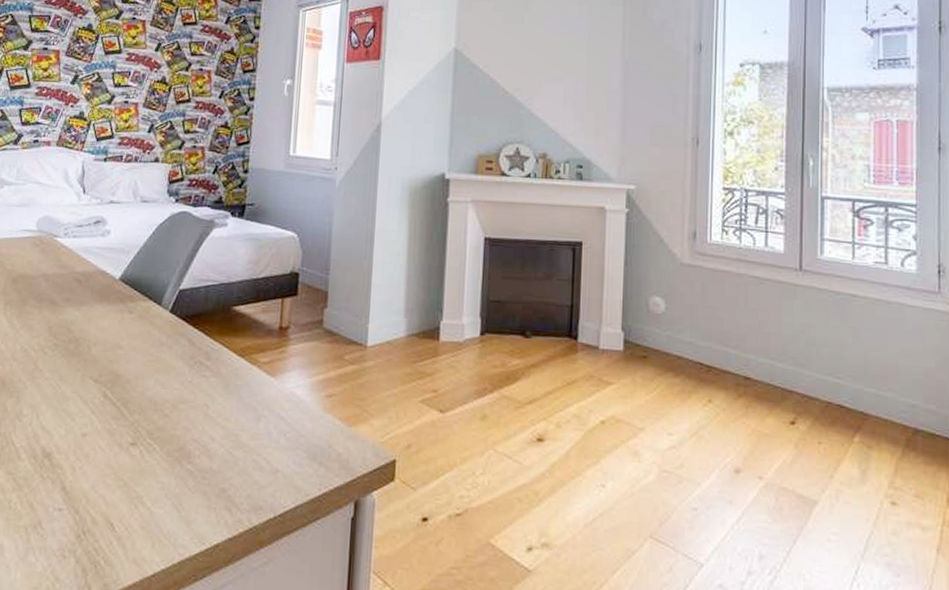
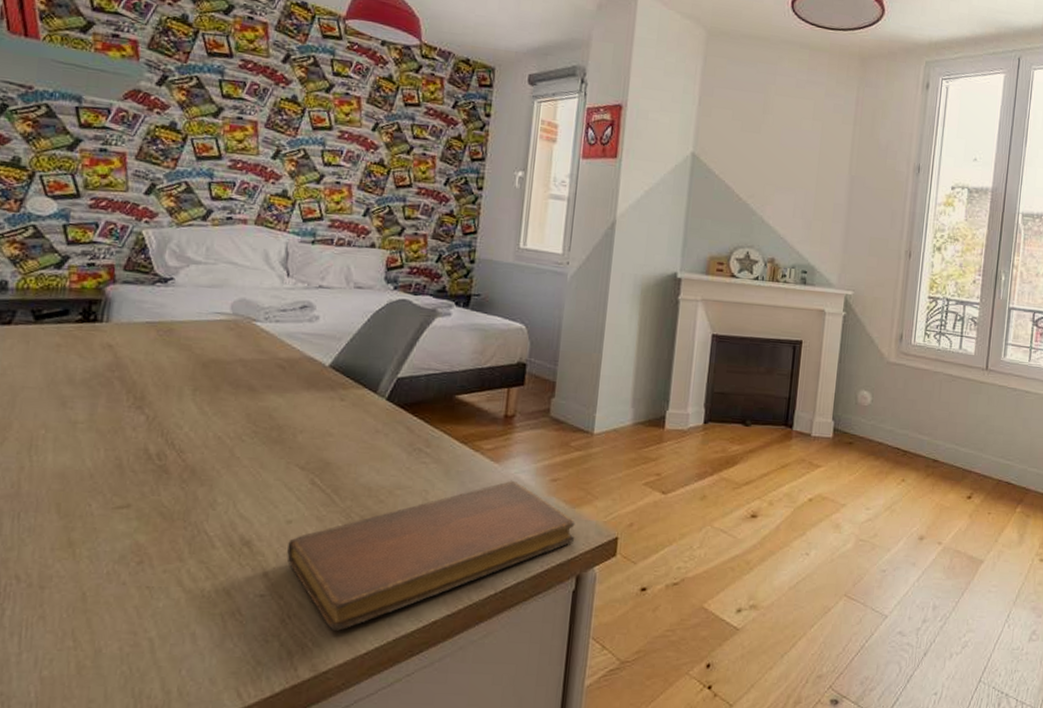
notebook: none [82,395,352,550] -> present [287,480,576,631]

